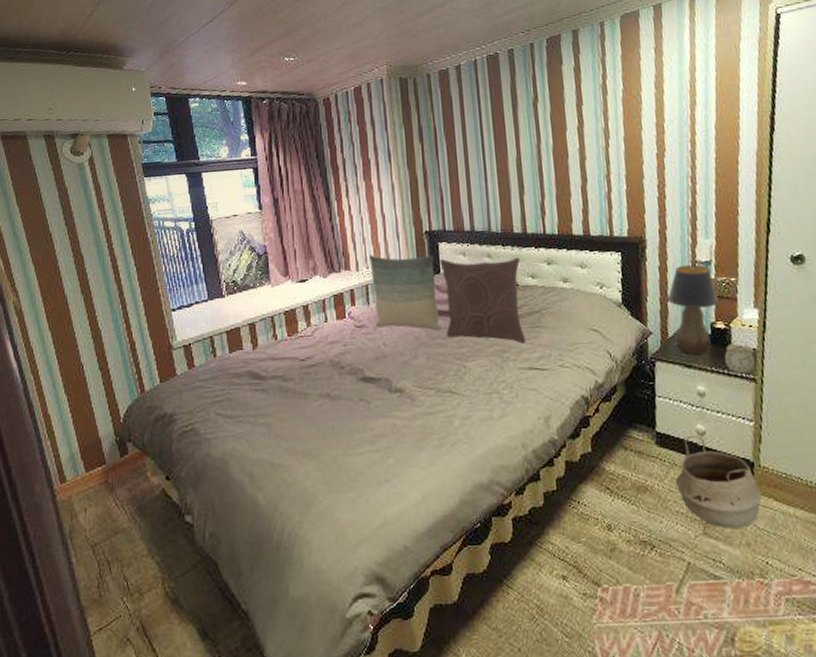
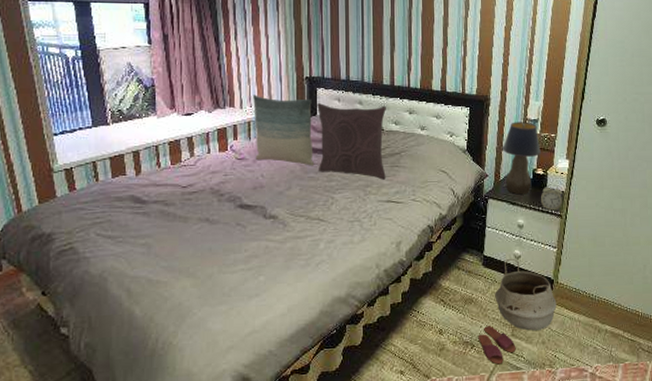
slippers: none [658,521,712,572] -> present [478,326,516,365]

